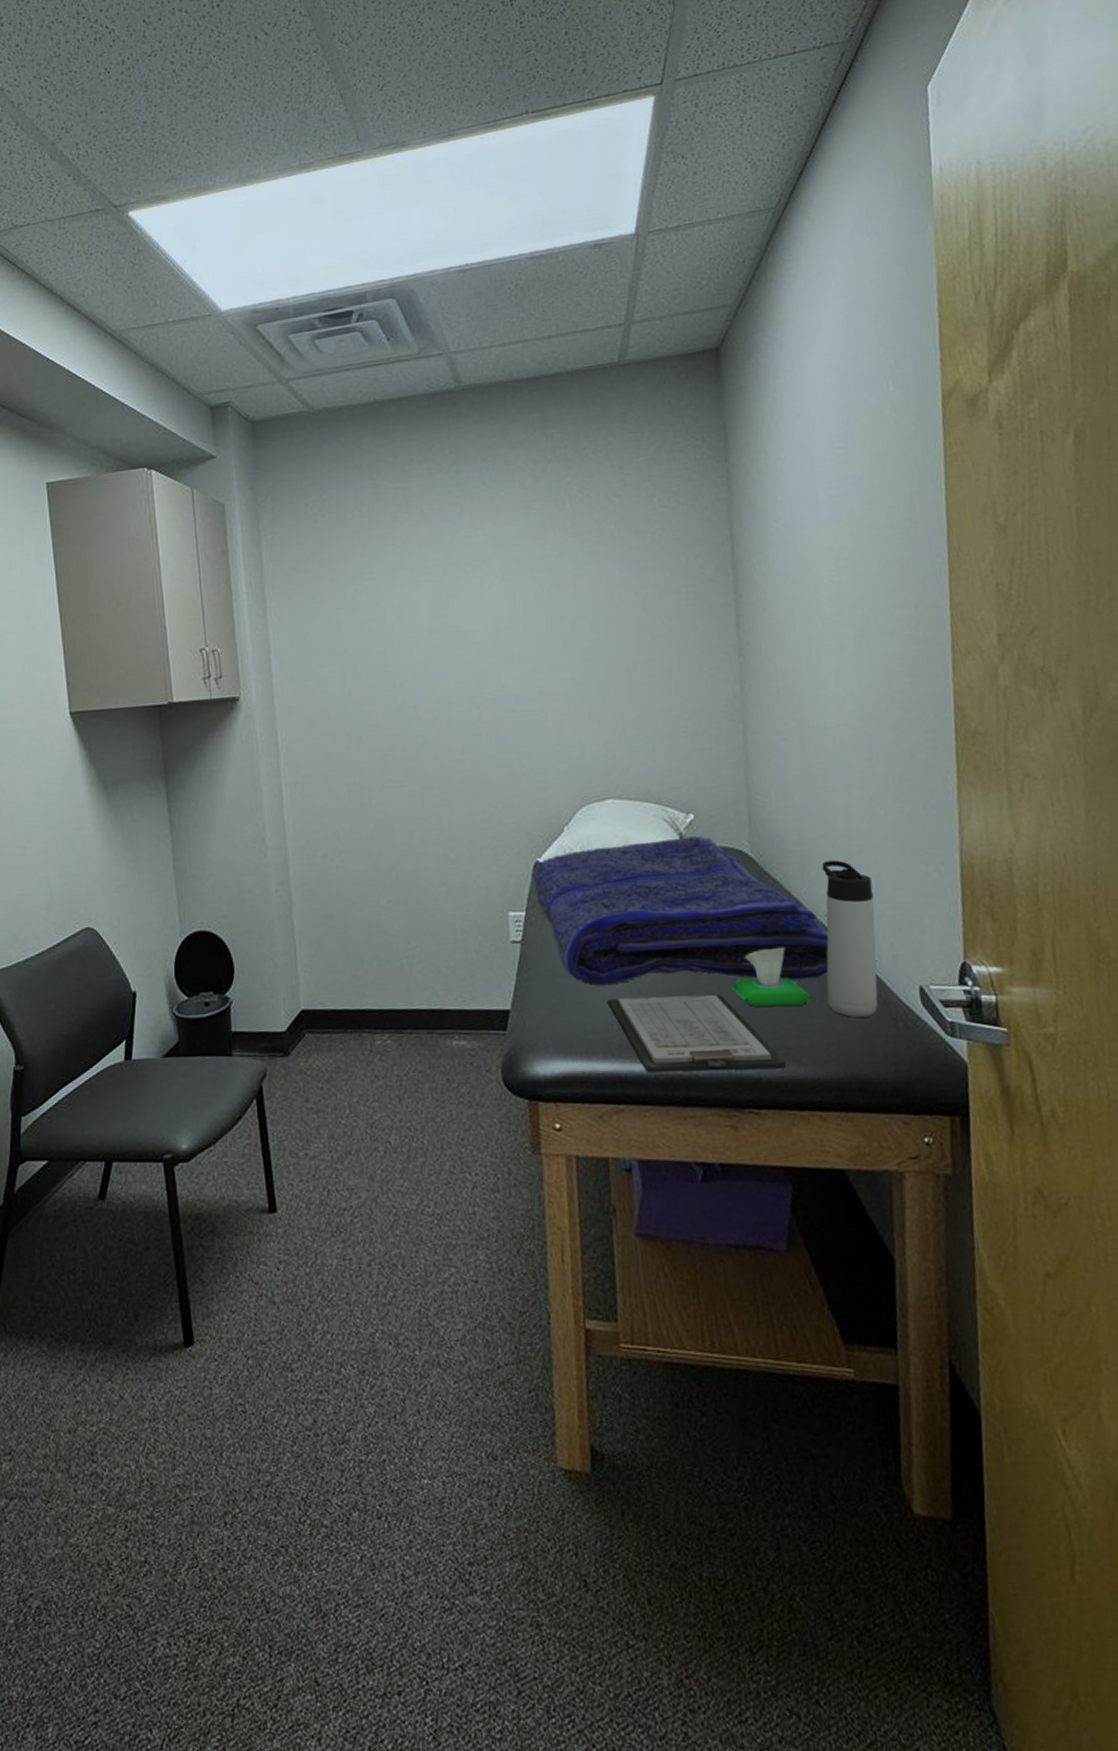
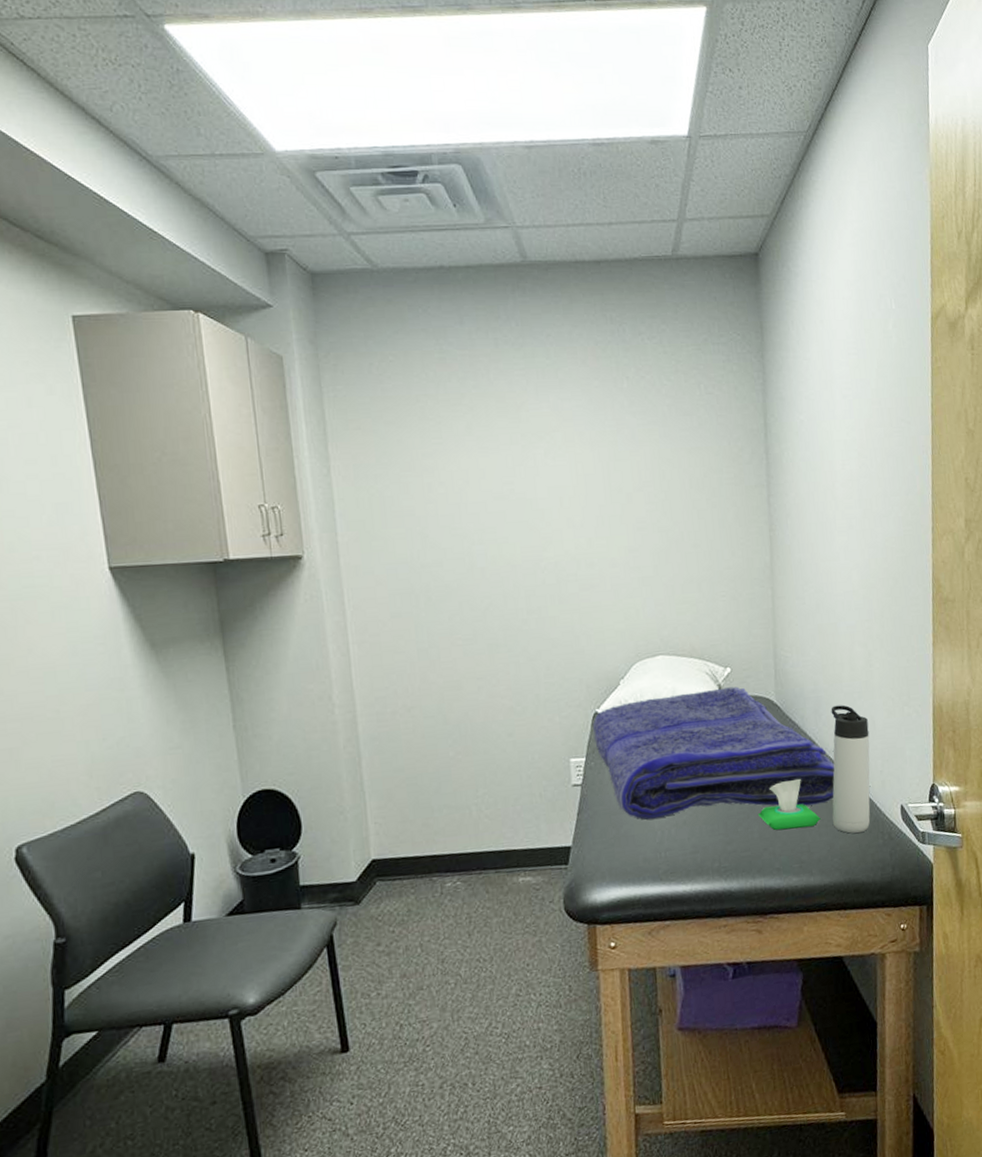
clipboard: present [608,994,786,1073] -> none [657,821,800,892]

